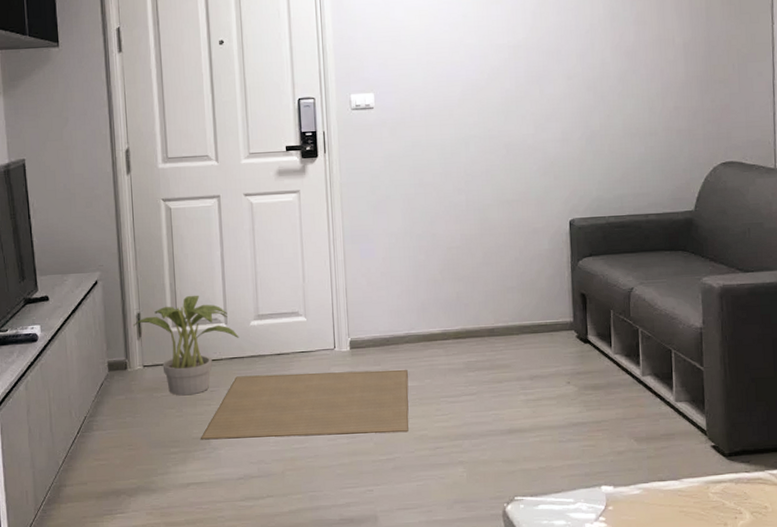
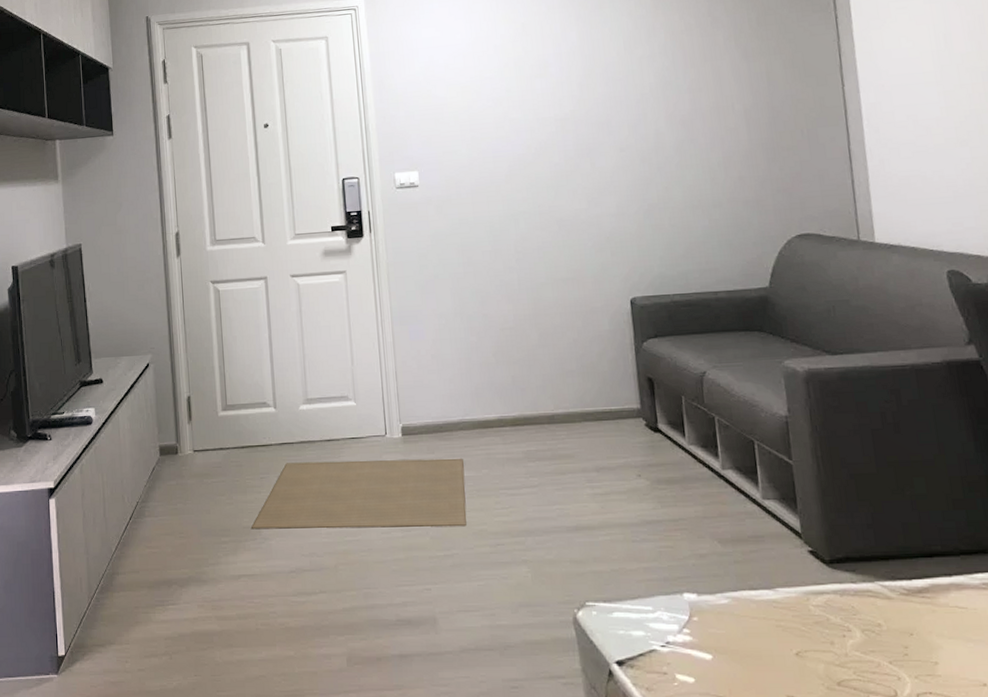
potted plant: present [133,295,239,396] -> none [183,378,288,482]

